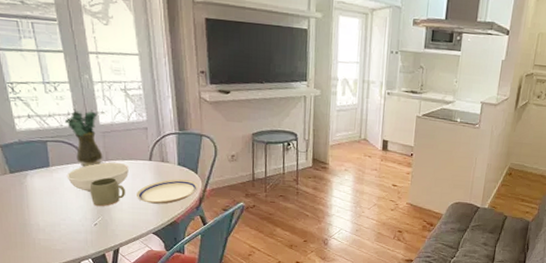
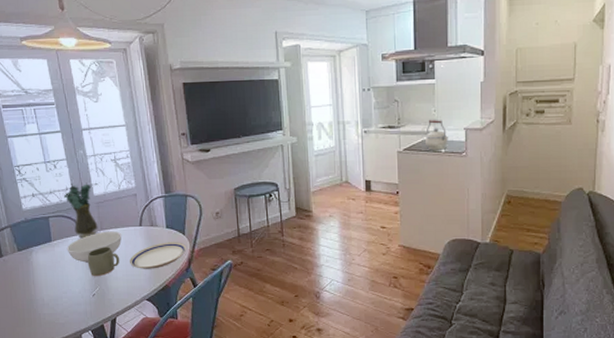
kettle: none [443,89,466,120] -> present [425,119,449,150]

